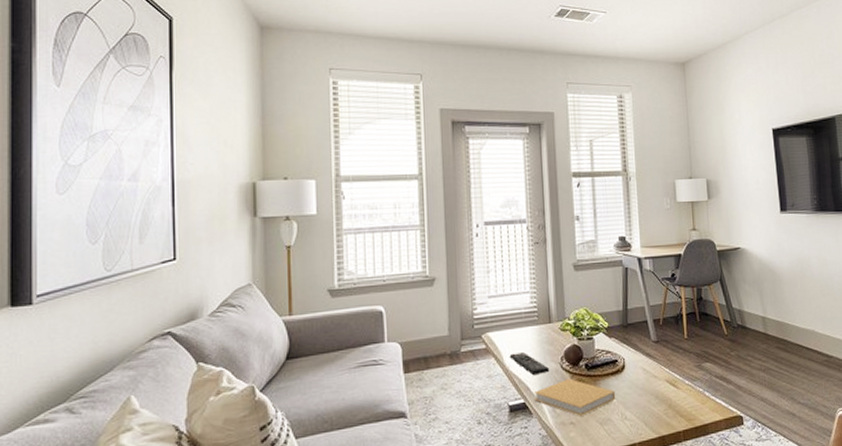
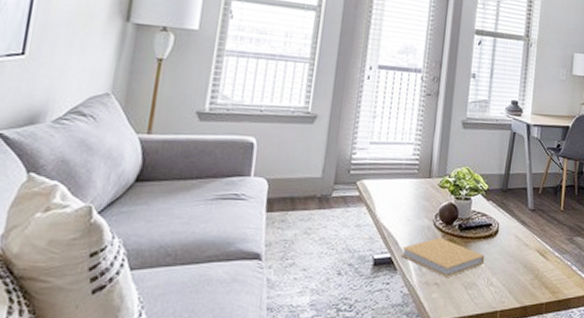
remote control: present [509,352,549,375] -> none [382,204,421,229]

